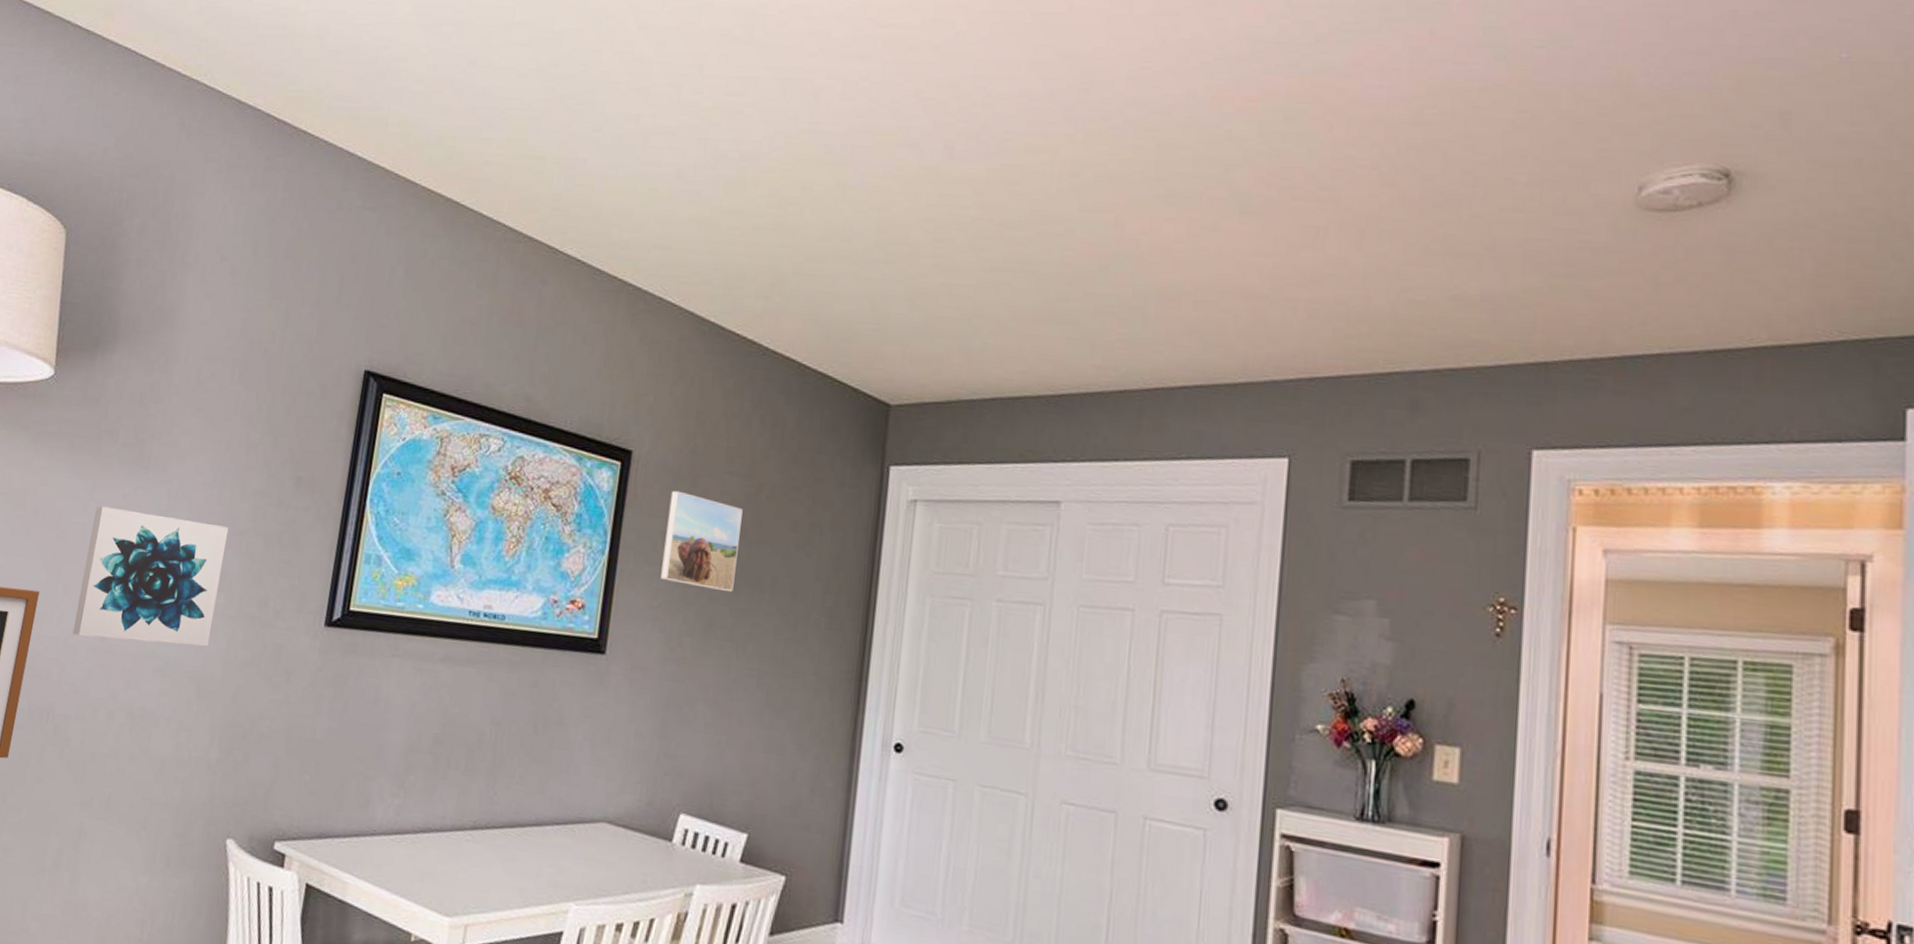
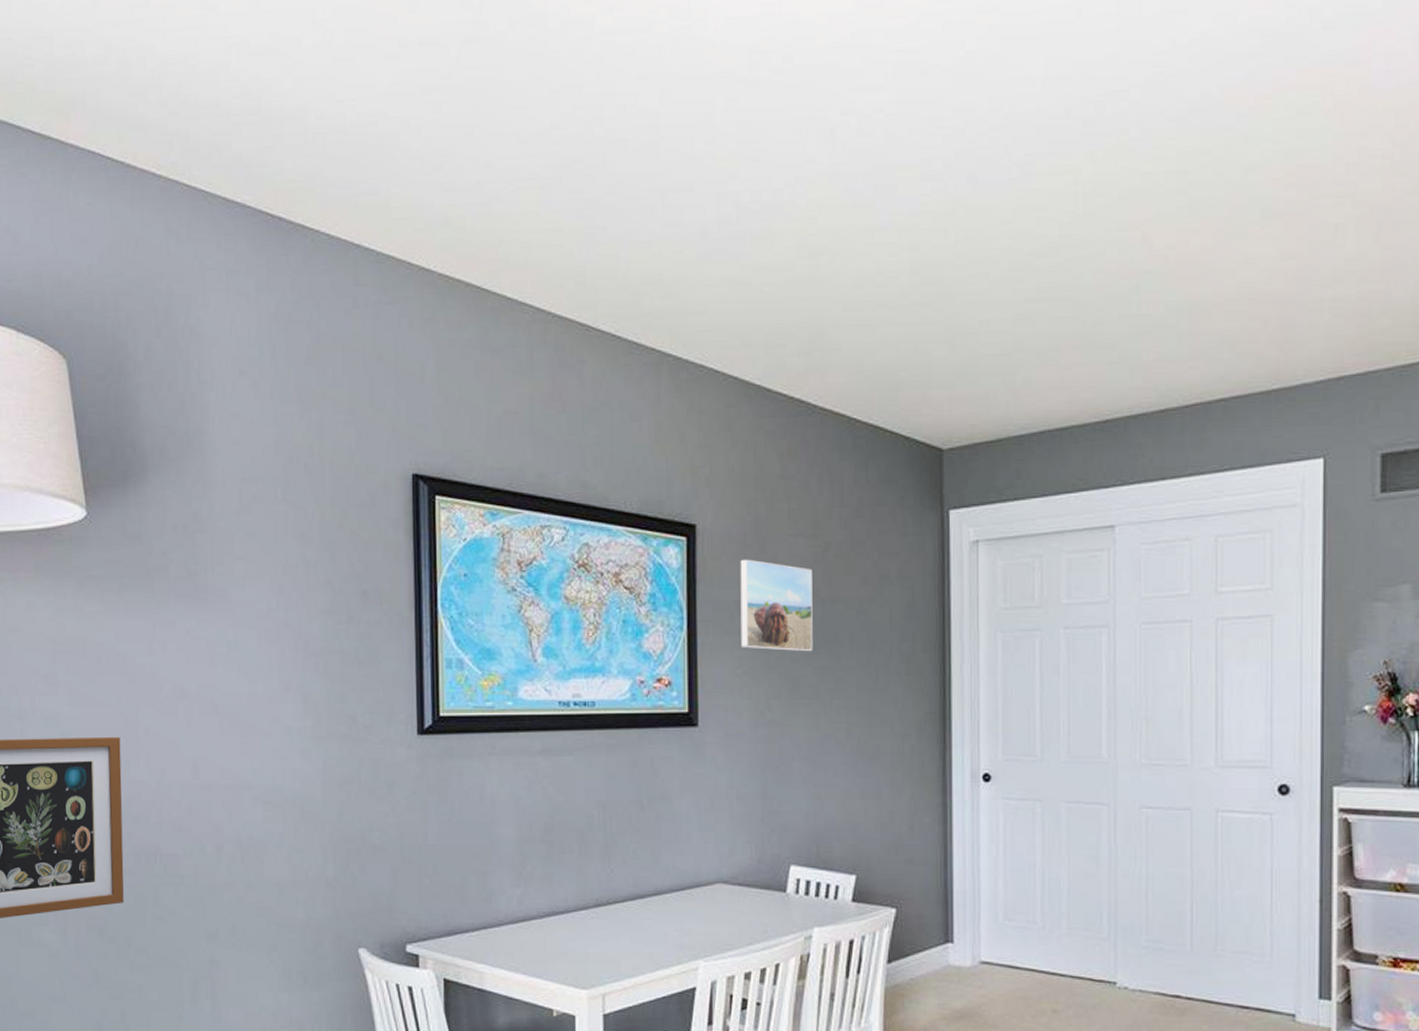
wall art: present [72,505,229,647] -> none [160,644,305,776]

